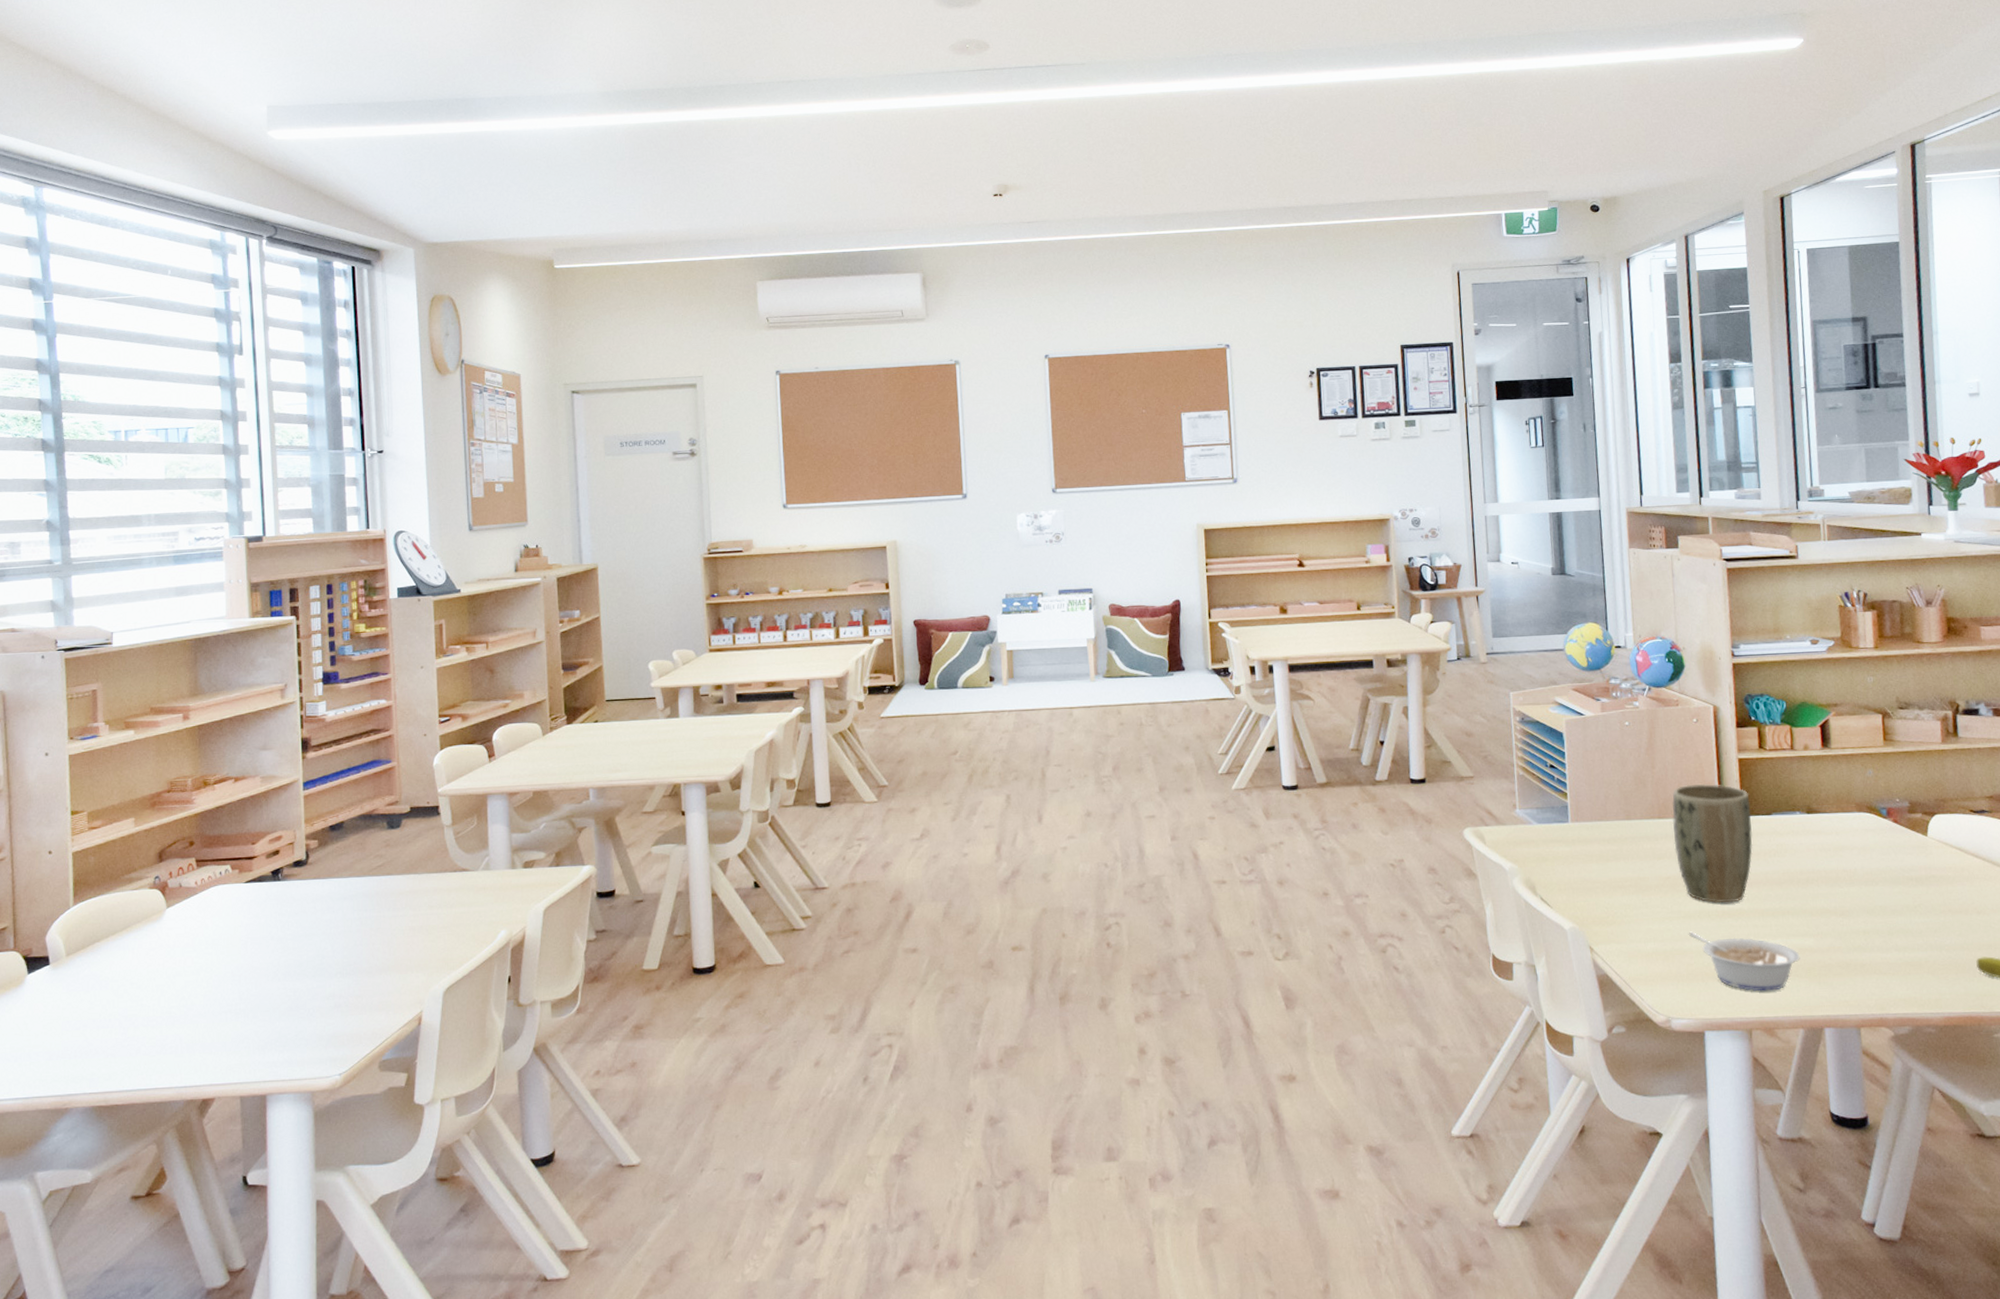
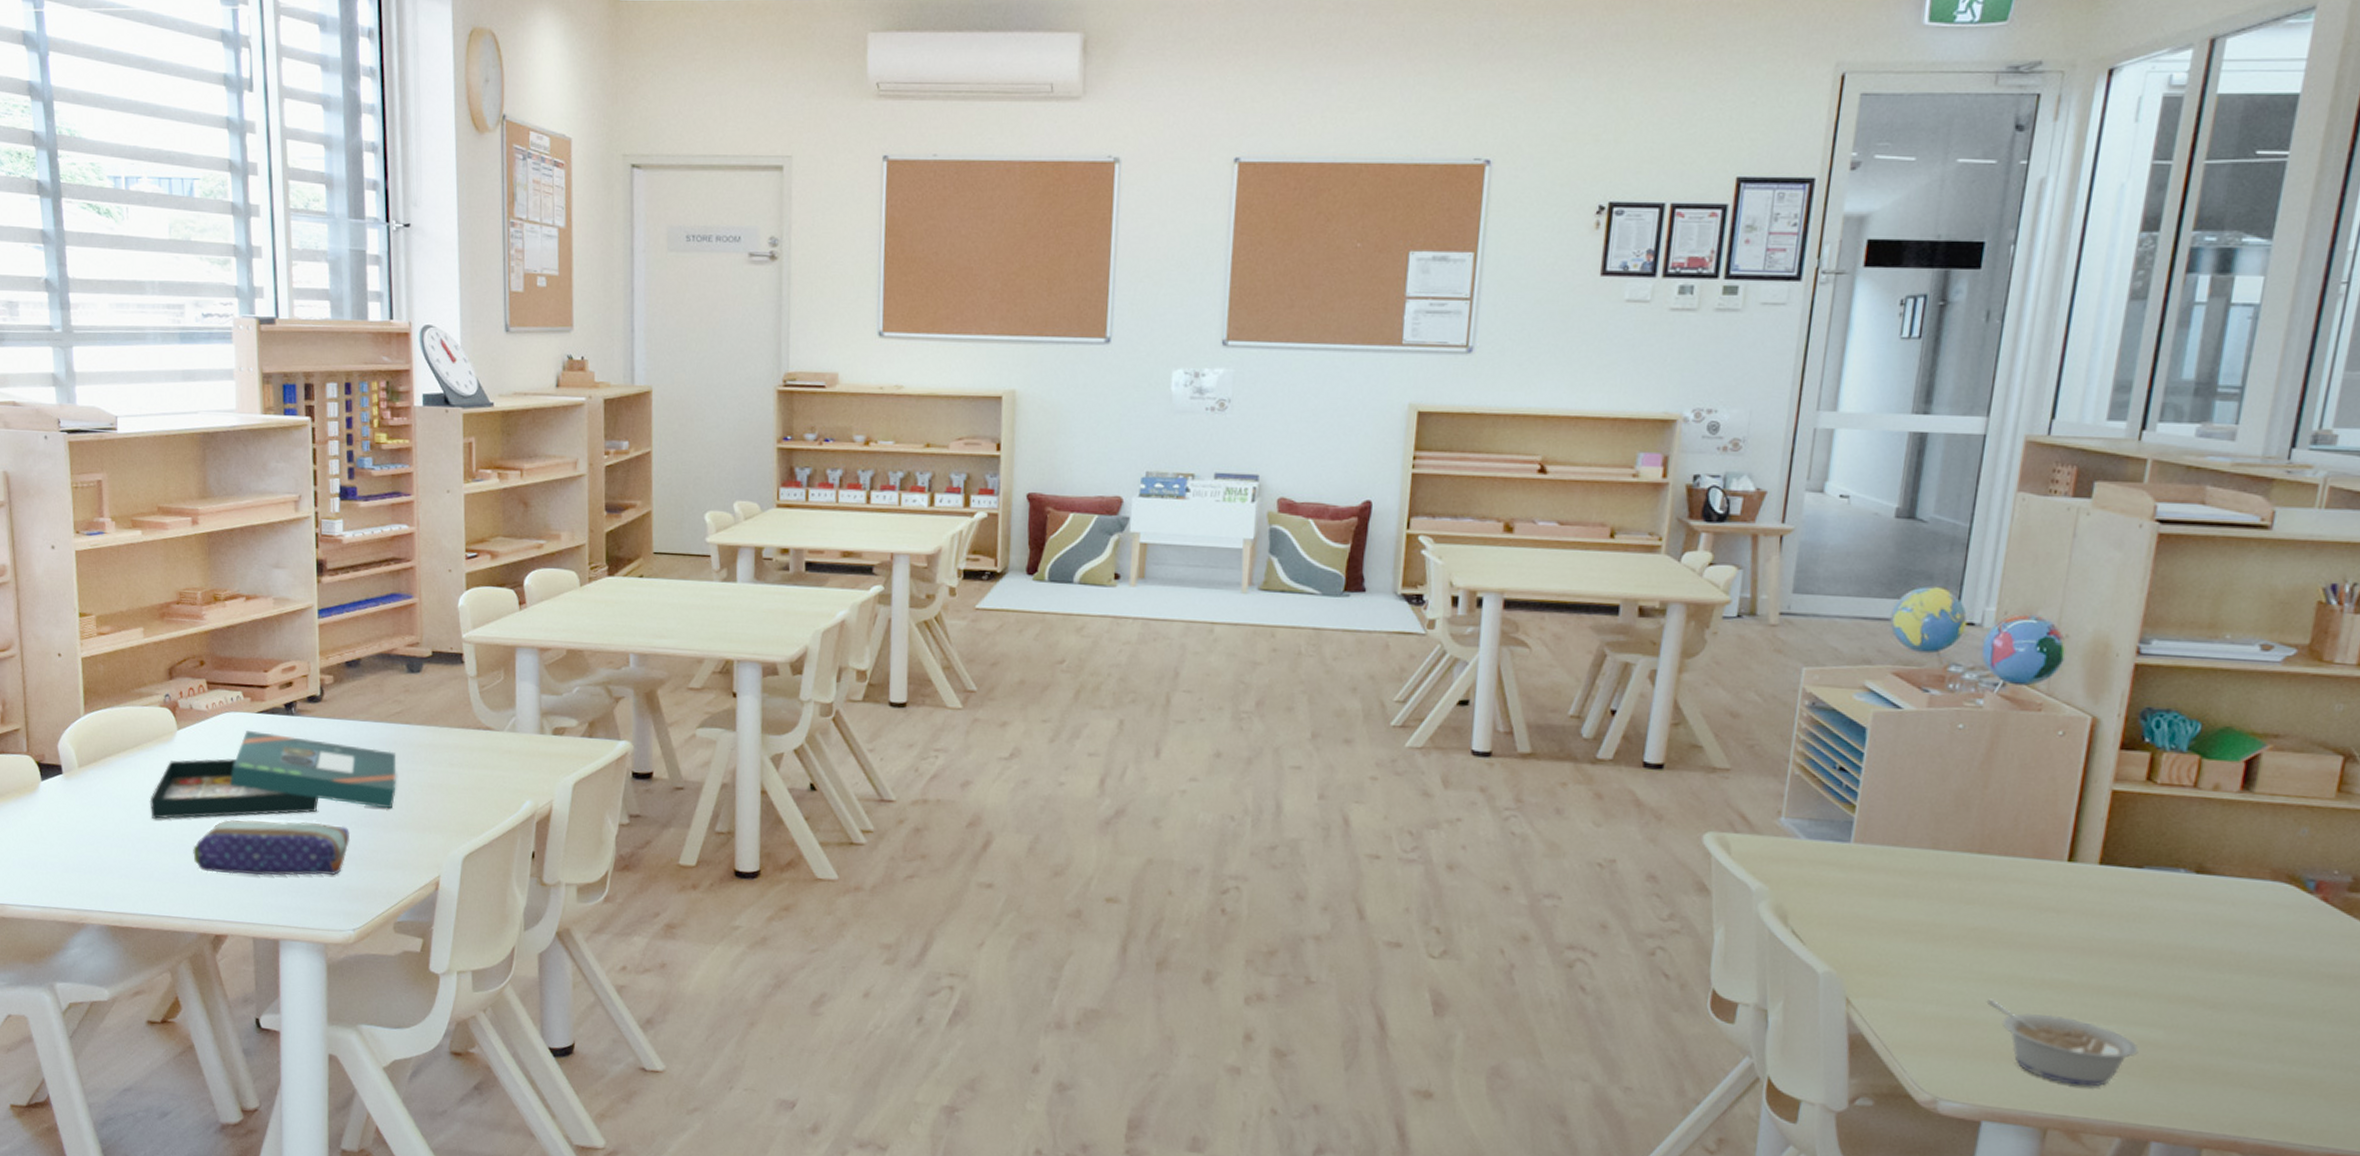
board game: none [137,899,379,995] -> present [149,731,396,819]
pencil case: none [181,977,336,1040] -> present [193,820,351,876]
plant pot: present [1672,783,1753,904] -> none [1992,814,2117,972]

